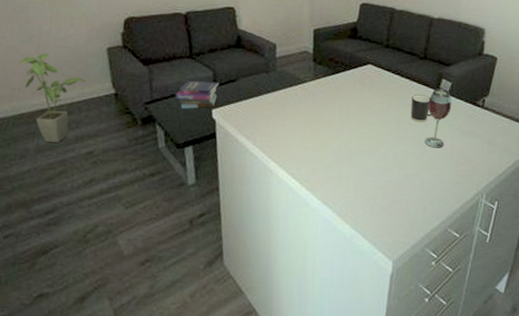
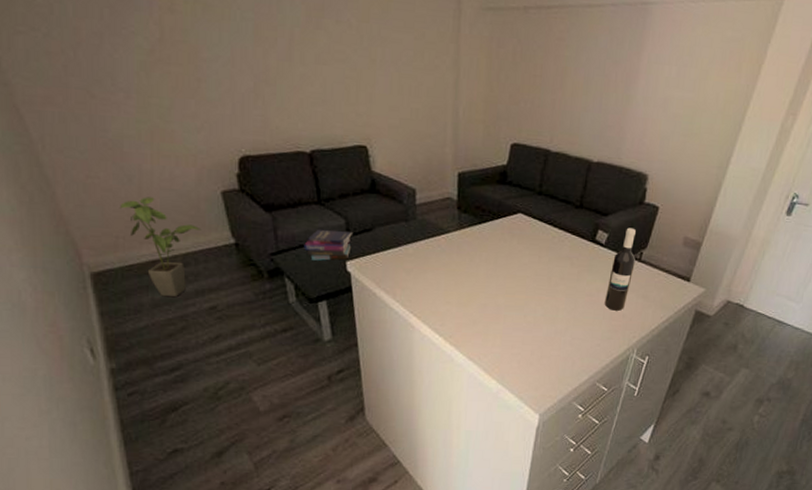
mug: present [410,94,432,122] -> none [562,246,585,276]
wineglass: present [424,88,452,148] -> none [576,240,608,303]
wine bottle: none [451,76,478,156] -> present [604,227,636,311]

